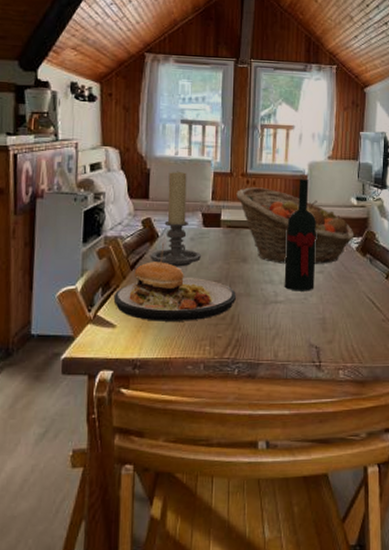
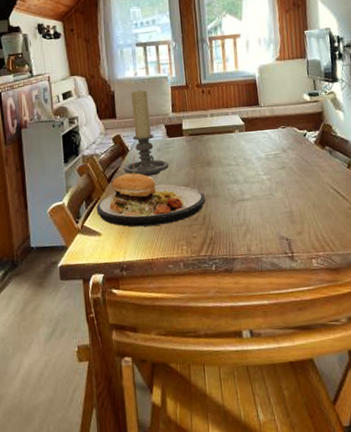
fruit basket: present [236,187,354,264] -> none [194,95,312,164]
wine bottle: present [284,174,317,291] -> none [244,78,278,189]

